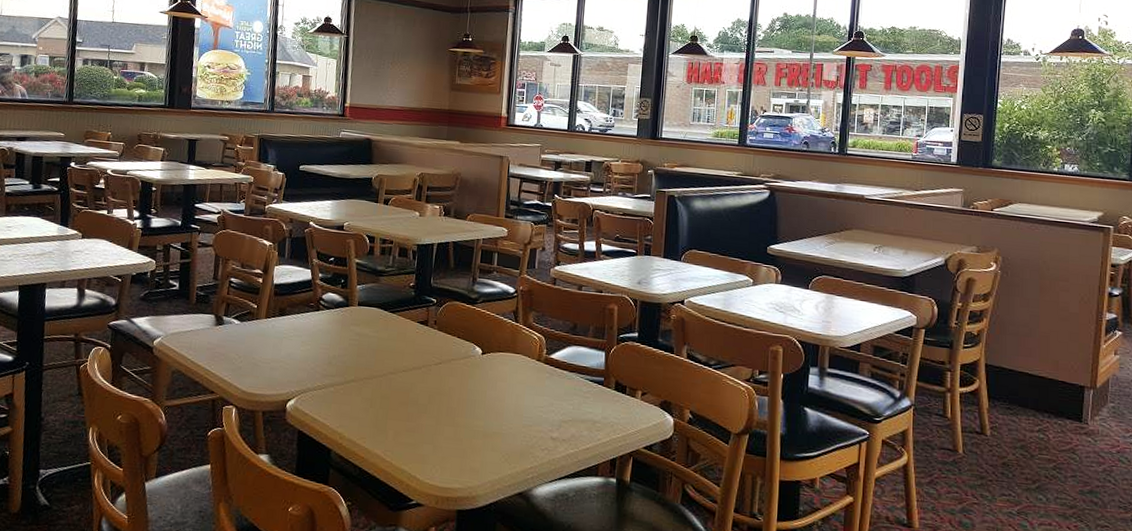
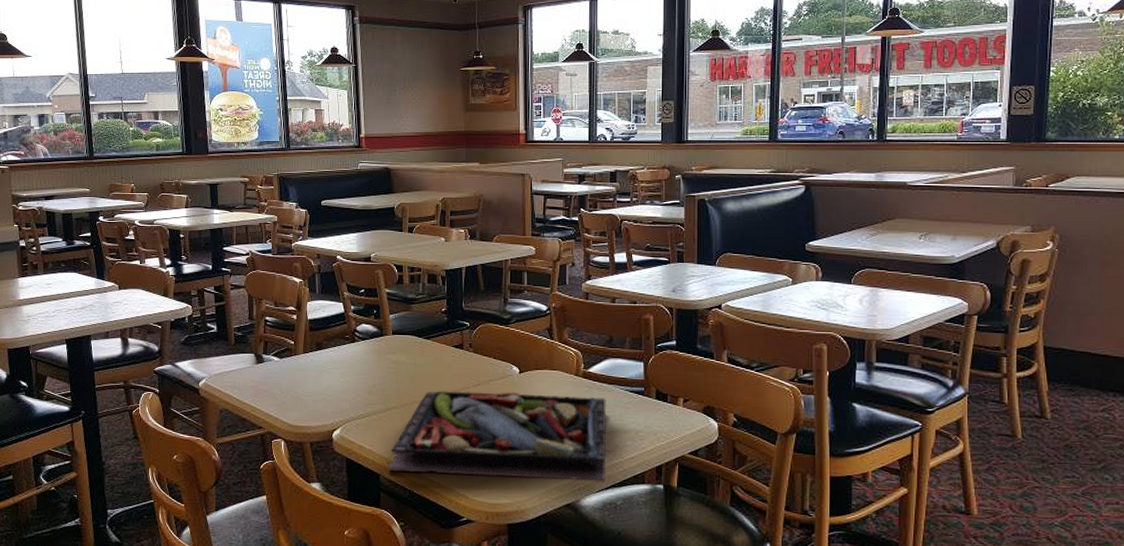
food tray: none [340,366,566,472] -> present [388,391,607,482]

